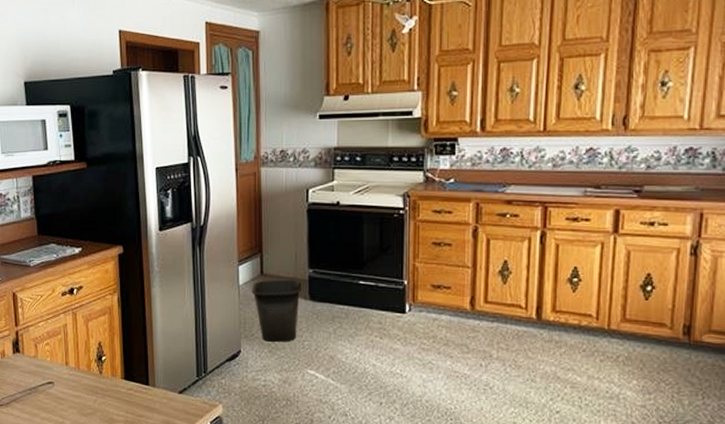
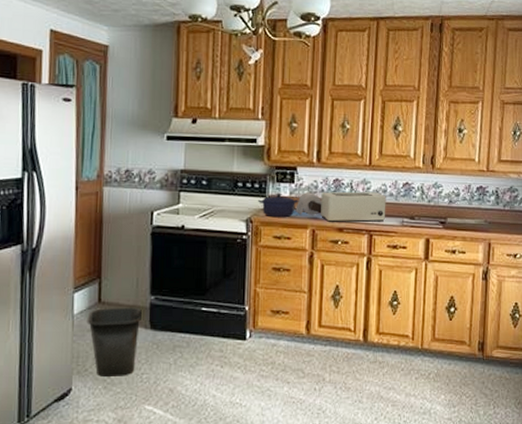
cooking pot: none [414,165,461,192] -> present [257,192,299,218]
paper towel holder: none [457,164,487,188] -> present [295,192,322,215]
toaster: none [486,160,565,195] -> present [321,191,386,223]

